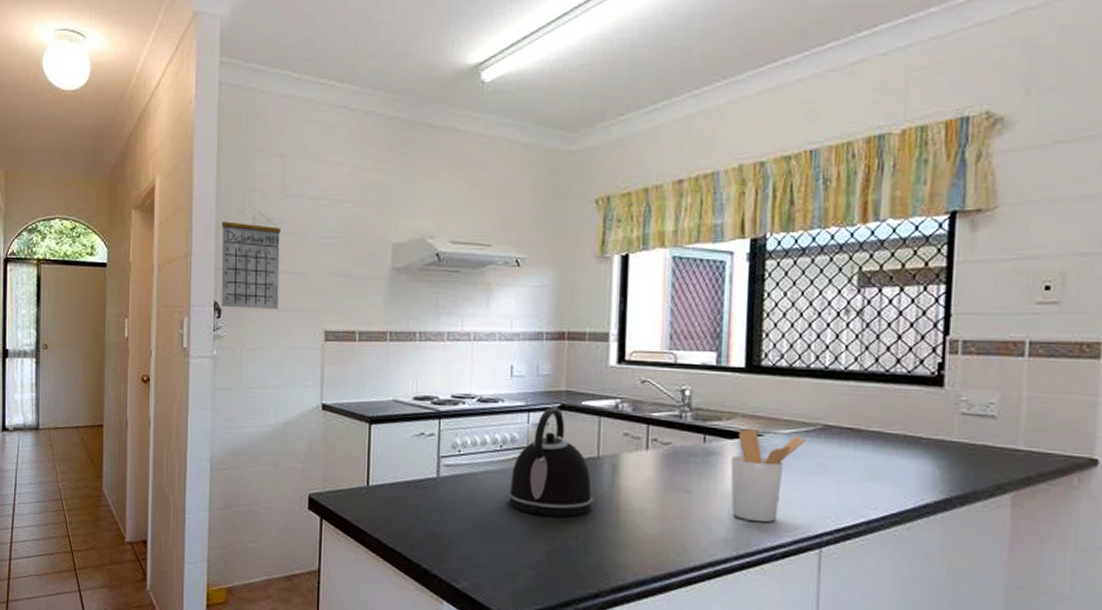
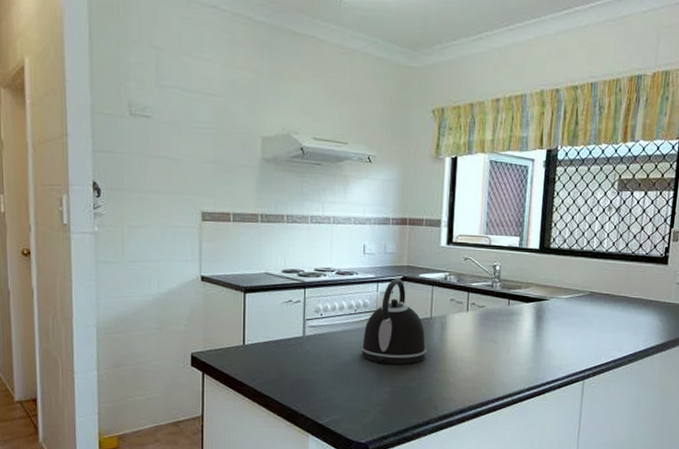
calendar: present [221,209,281,309] -> none [96,97,157,191]
utensil holder: present [730,428,806,523] -> none [525,294,578,364]

